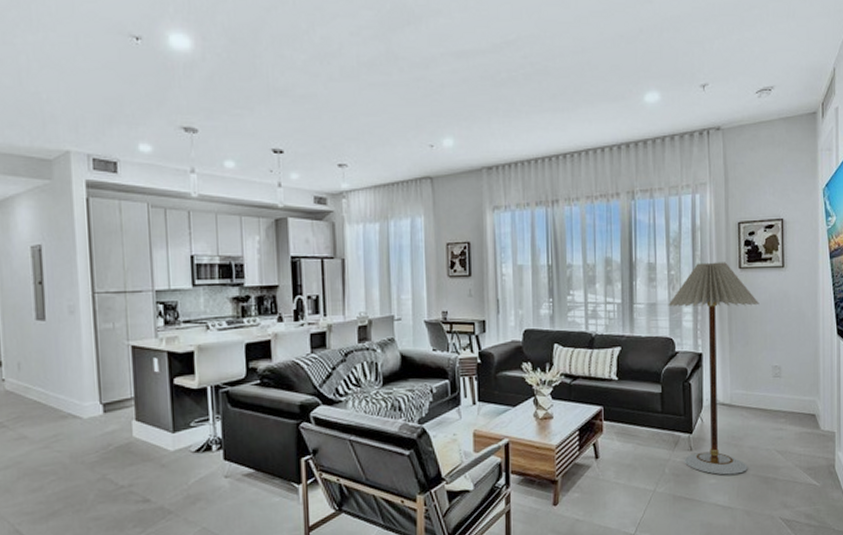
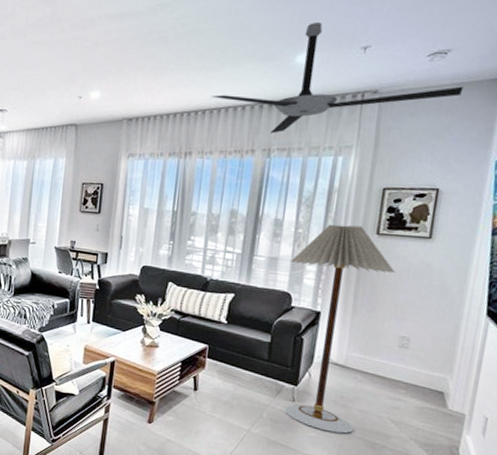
ceiling fan: none [569,61,788,175] -> present [211,22,464,134]

